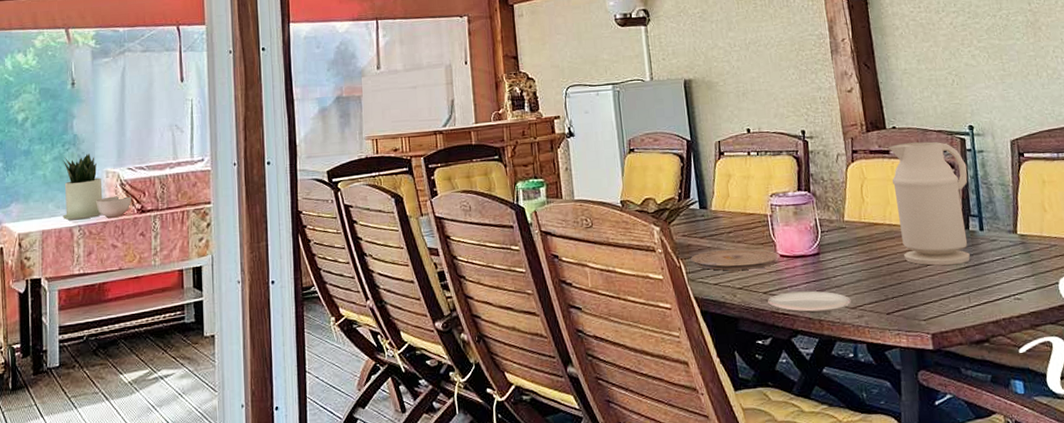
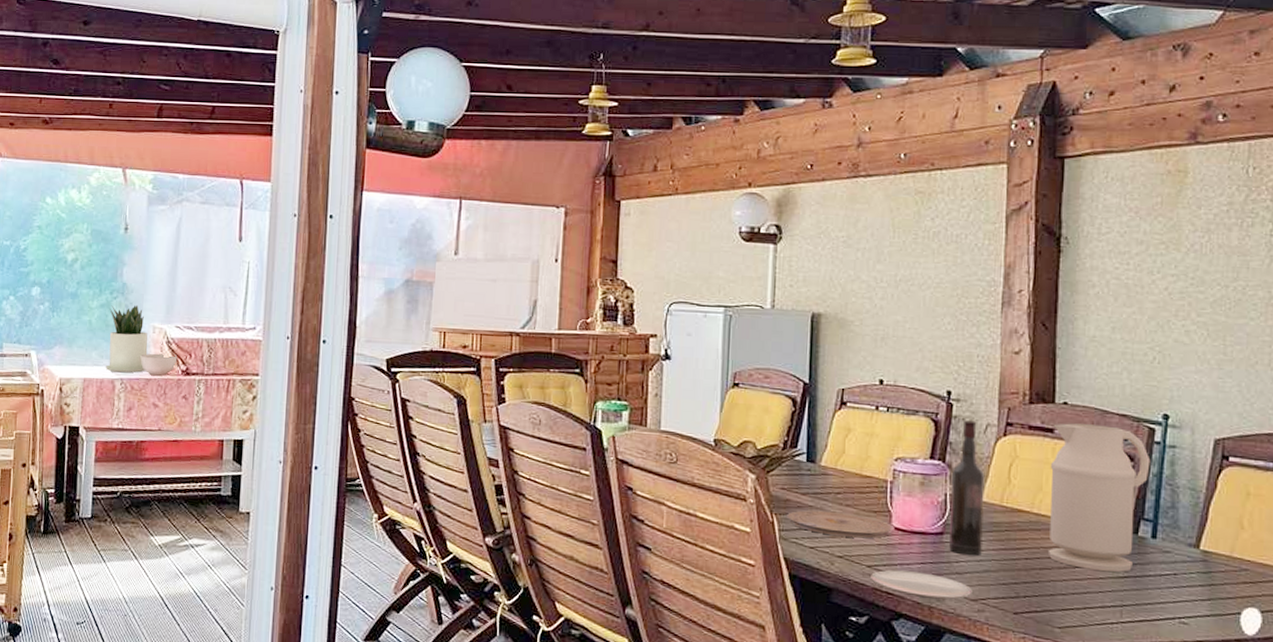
wine bottle: none [816,153,852,270] -> present [949,420,985,556]

